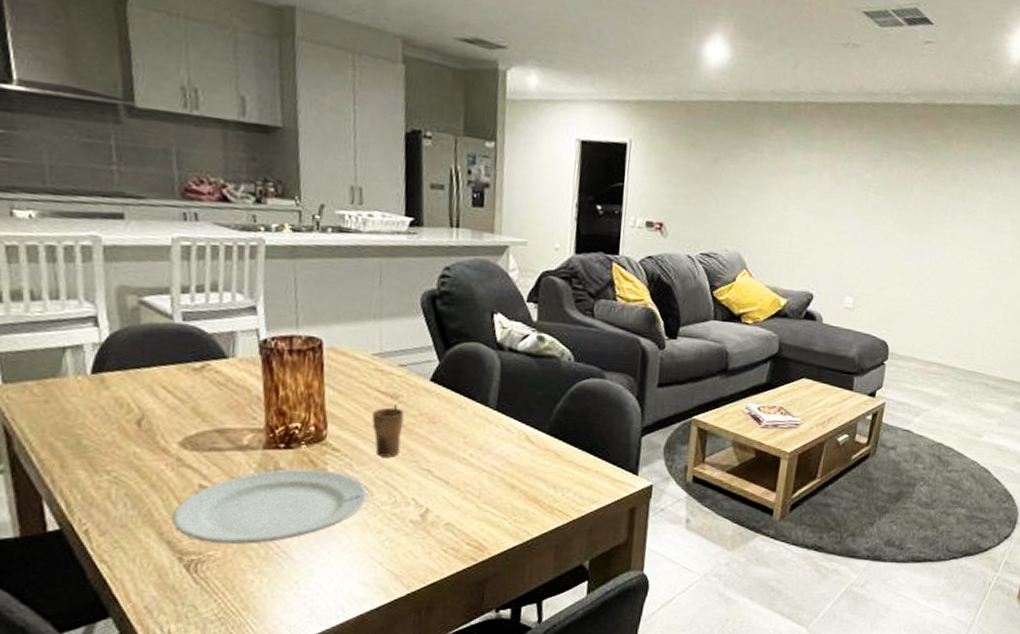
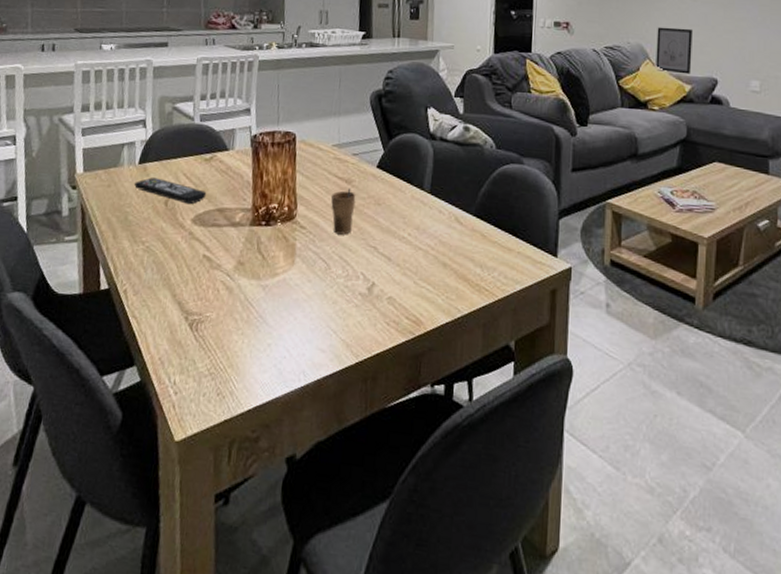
remote control: none [86,391,199,425] -> present [134,177,207,205]
plate: present [171,468,368,544] -> none [182,242,326,309]
wall art: none [753,235,793,288] -> present [656,27,693,75]

